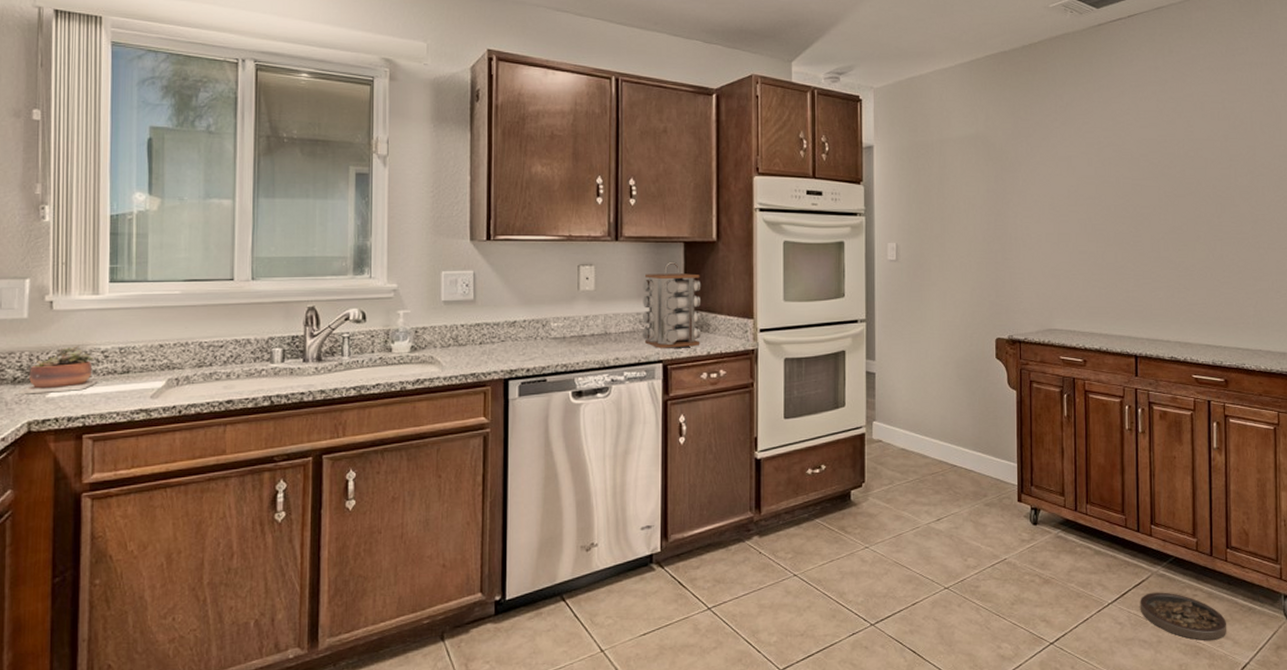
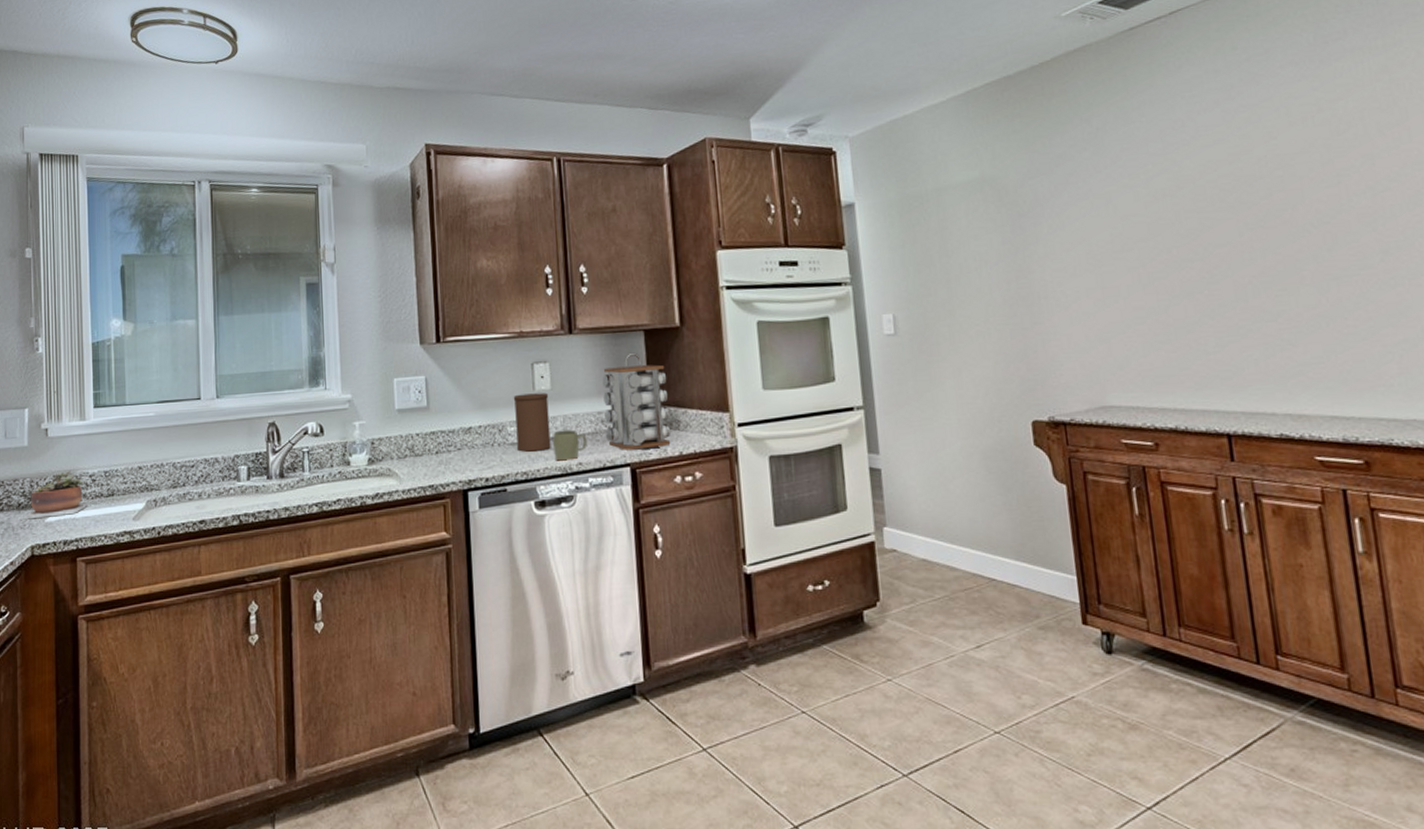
canister: none [558,293,591,346] -> present [513,393,551,452]
mug: none [592,328,625,356] -> present [552,429,588,461]
pet bowl: present [1140,592,1227,640] -> none [1271,745,1410,813]

